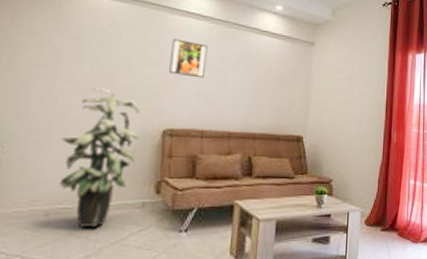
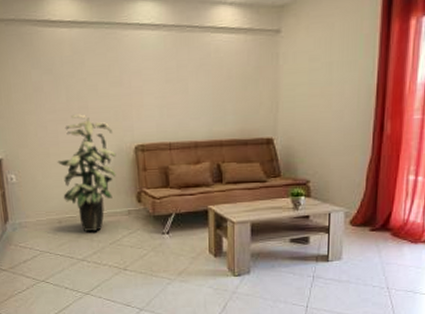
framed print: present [169,38,208,79] -> none [130,55,165,92]

